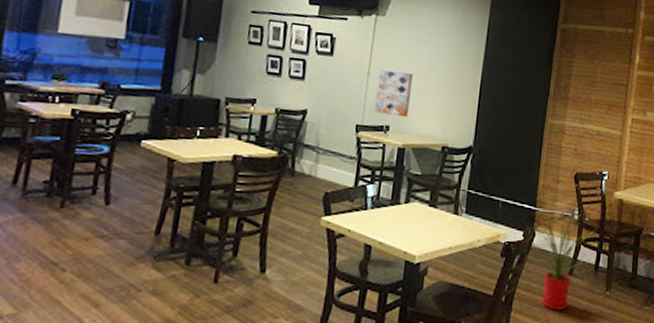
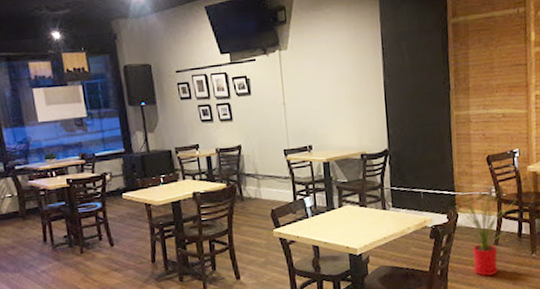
wall art: present [374,70,413,118] -> none [292,96,326,137]

